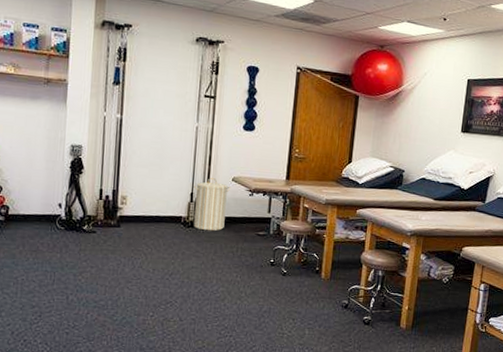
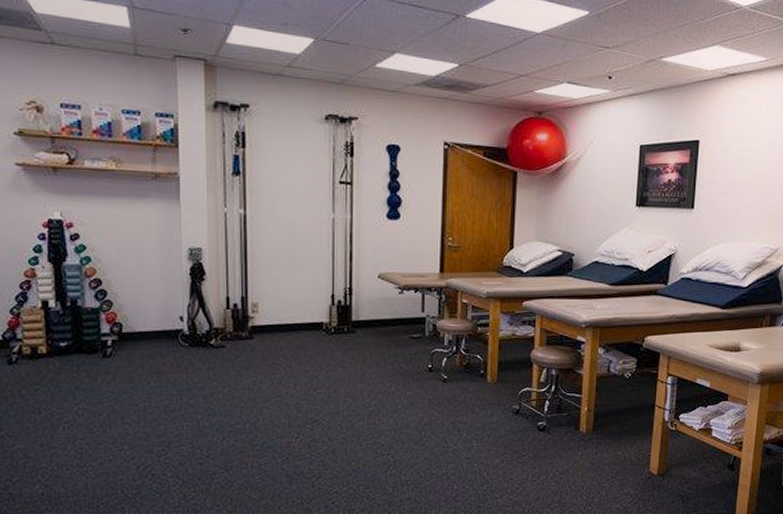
laundry hamper: present [193,178,231,231] -> none [334,276,378,337]

